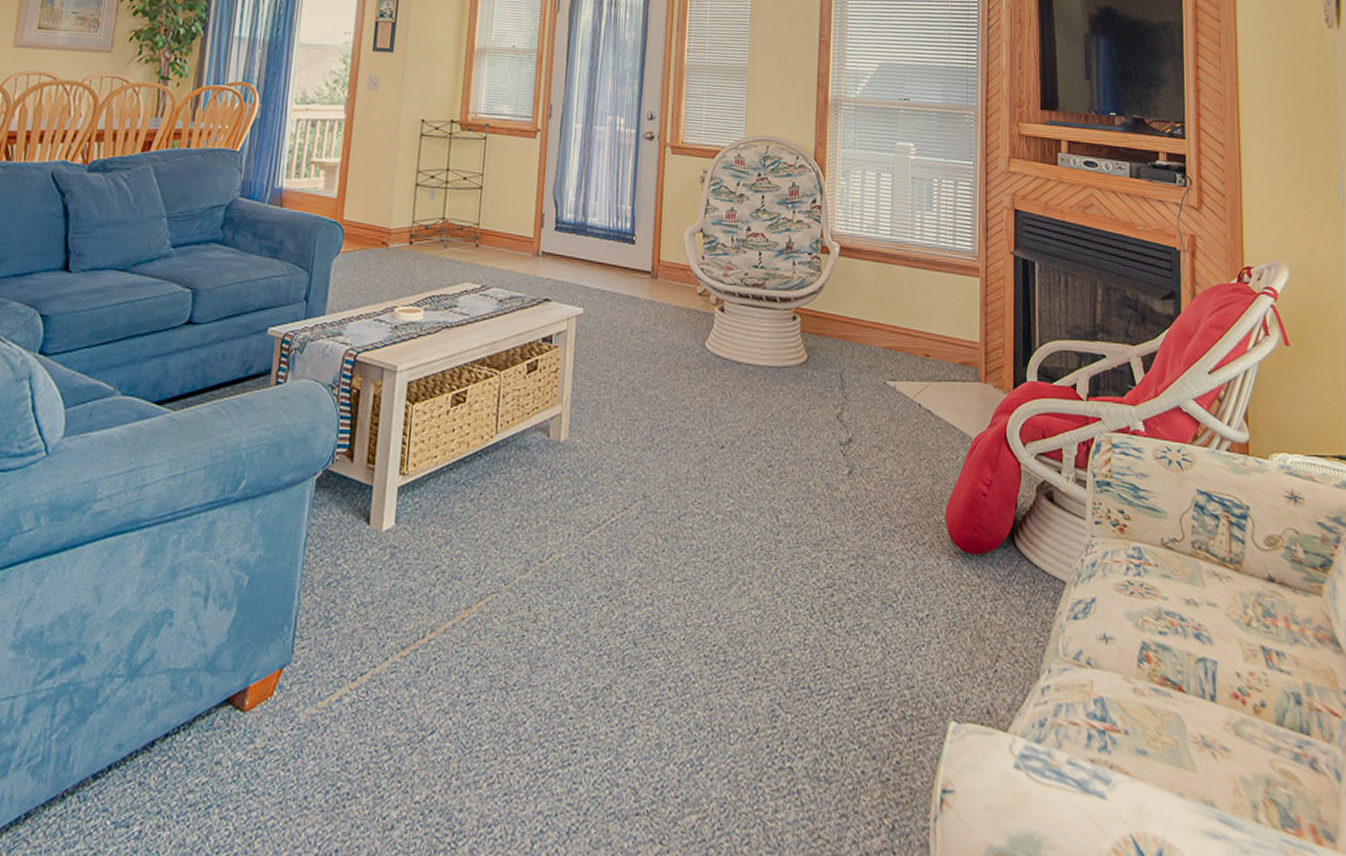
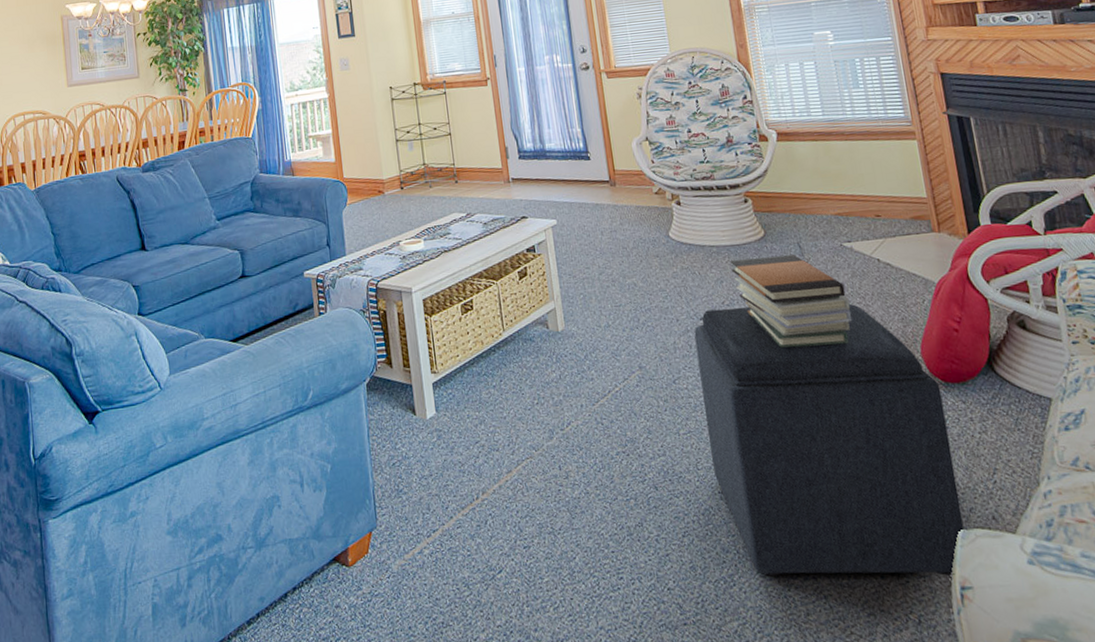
ottoman: none [703,438,958,775] -> present [694,304,965,577]
book stack: none [765,384,882,496] -> present [730,255,853,348]

